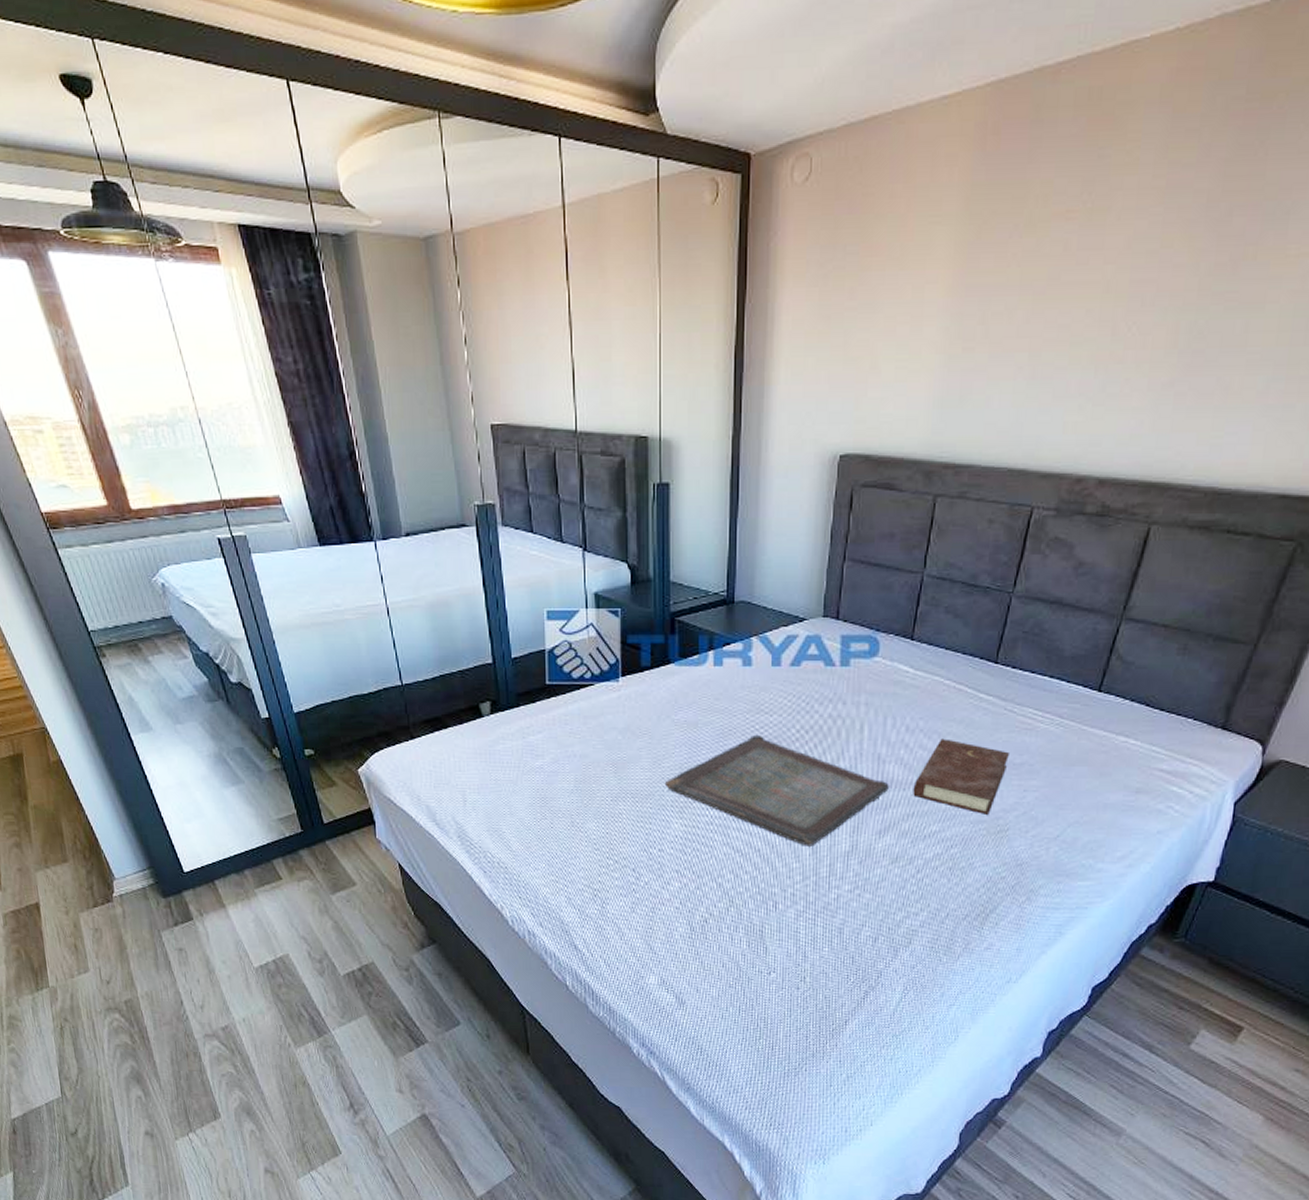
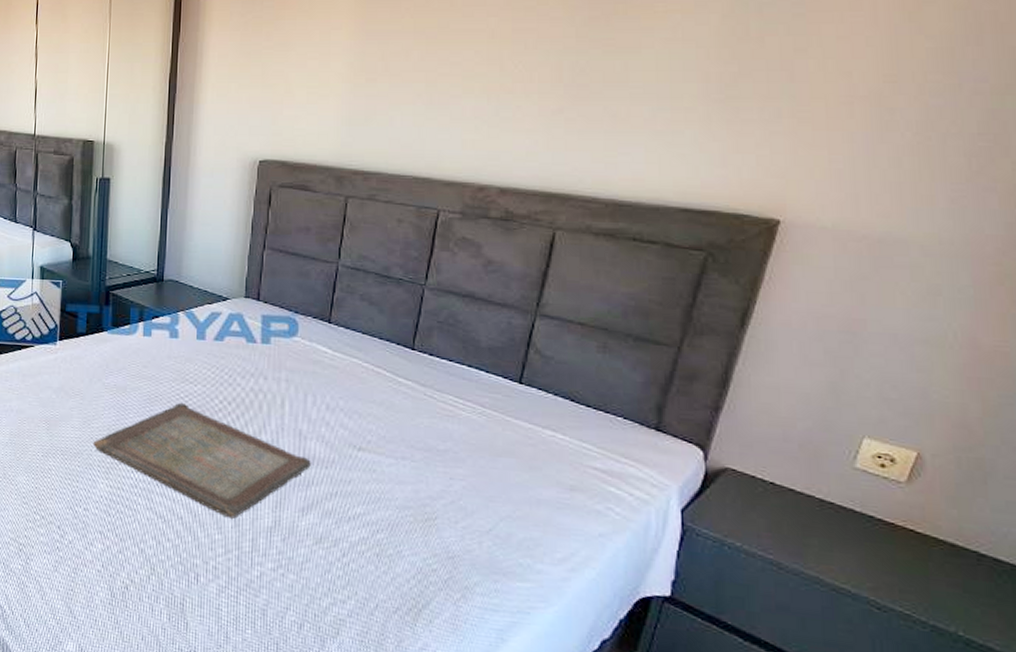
book: present [913,738,1011,814] -> none [335,419,433,501]

